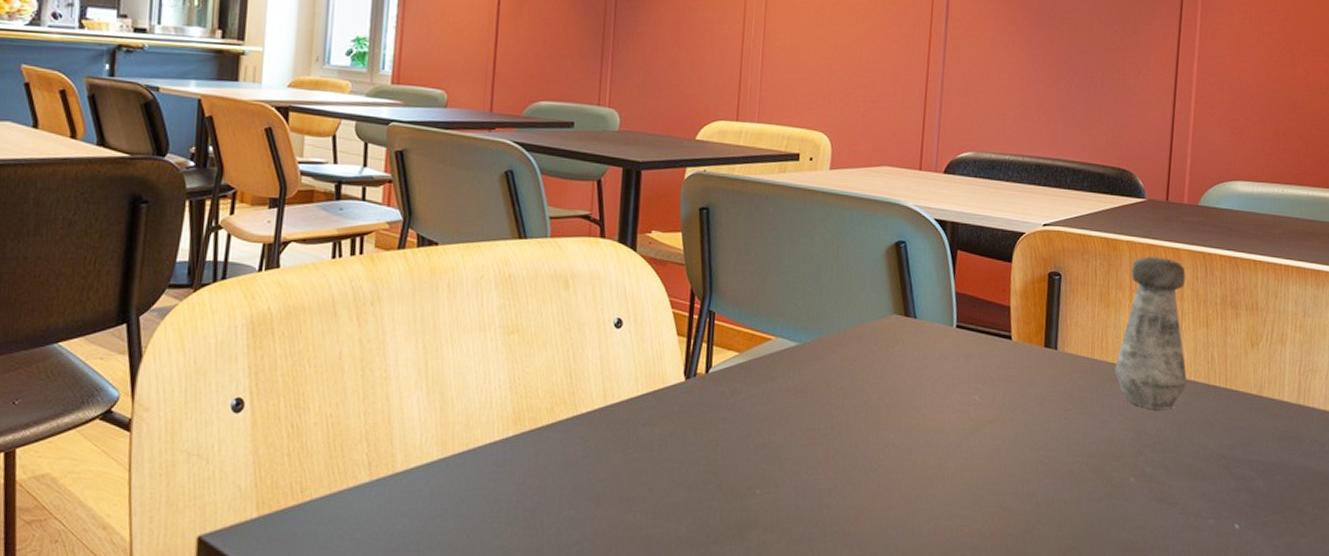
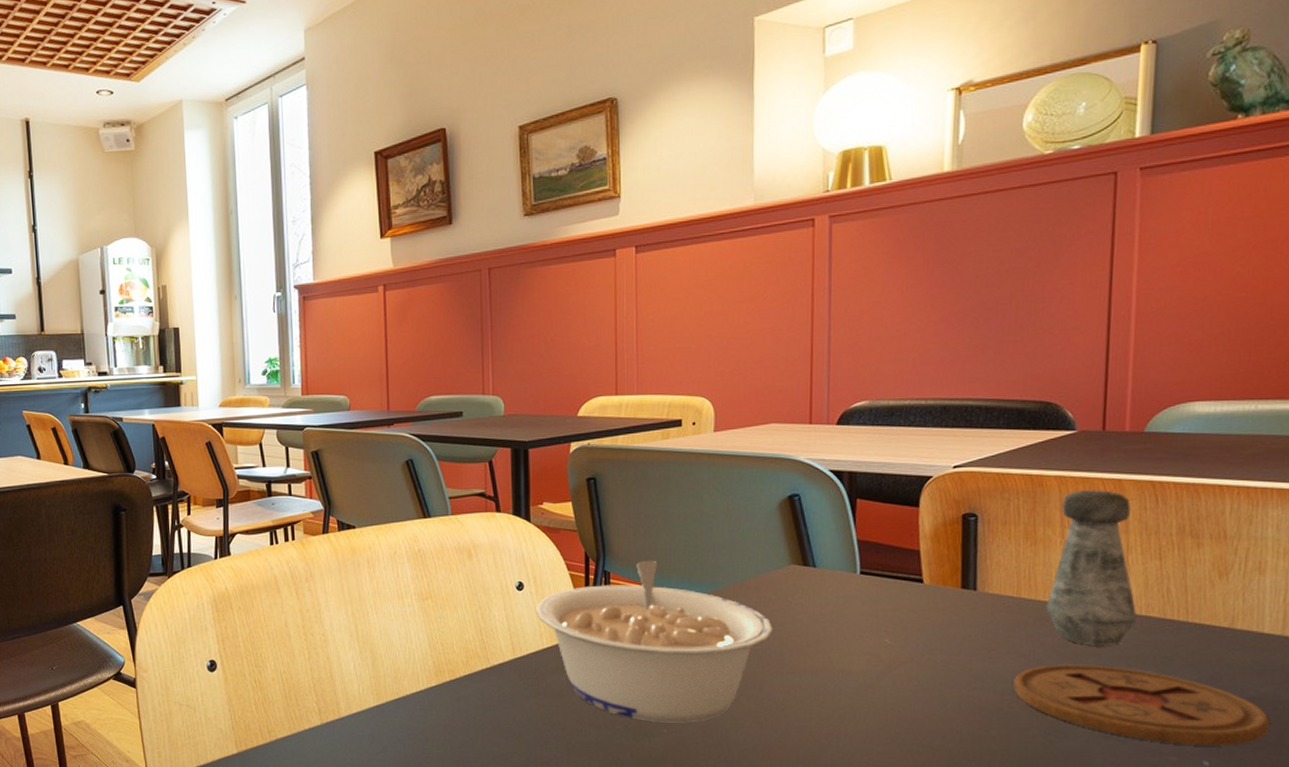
legume: none [632,301,873,483] -> present [535,560,773,723]
coaster: none [1084,426,1286,509] -> present [1013,664,1270,745]

